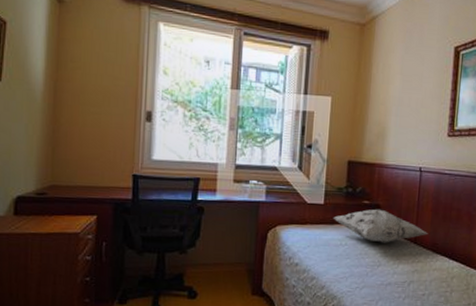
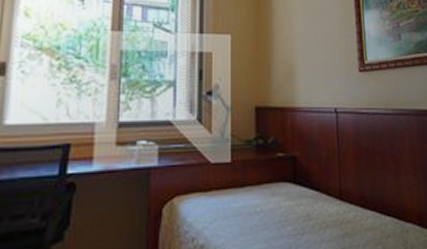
decorative pillow: present [333,209,429,243] -> none [243,161,354,205]

